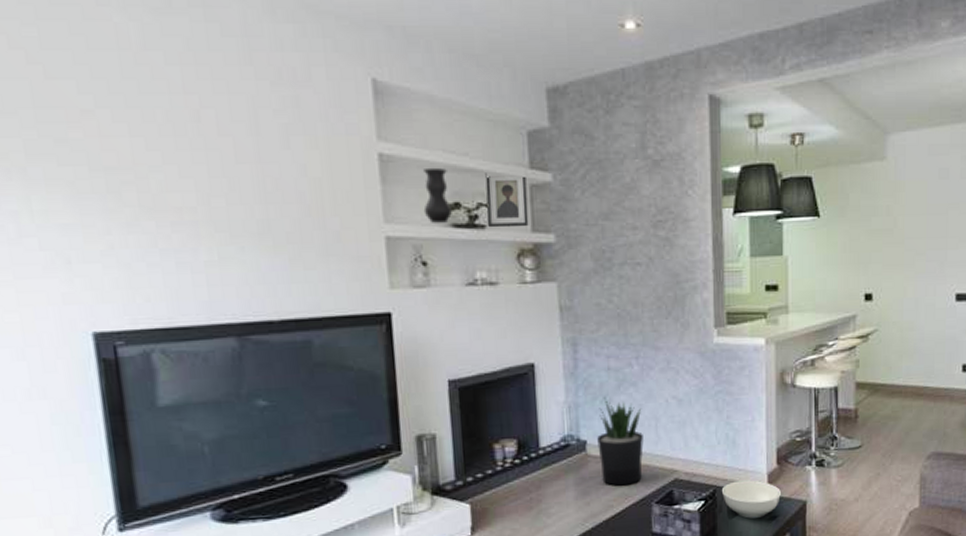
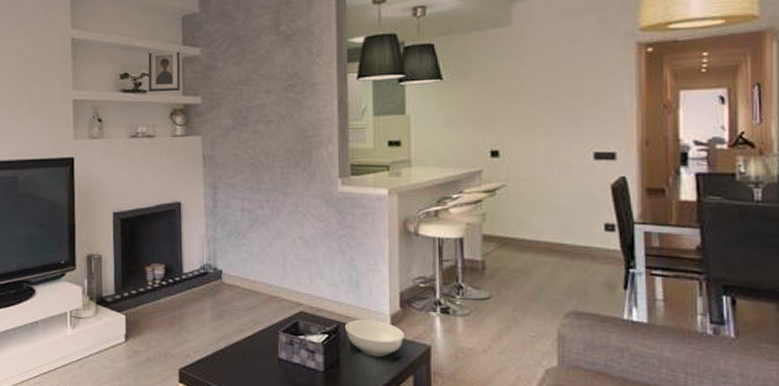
vase: present [423,167,452,223] -> none [101,47,122,89]
planter: present [597,397,644,486] -> none [232,234,272,313]

